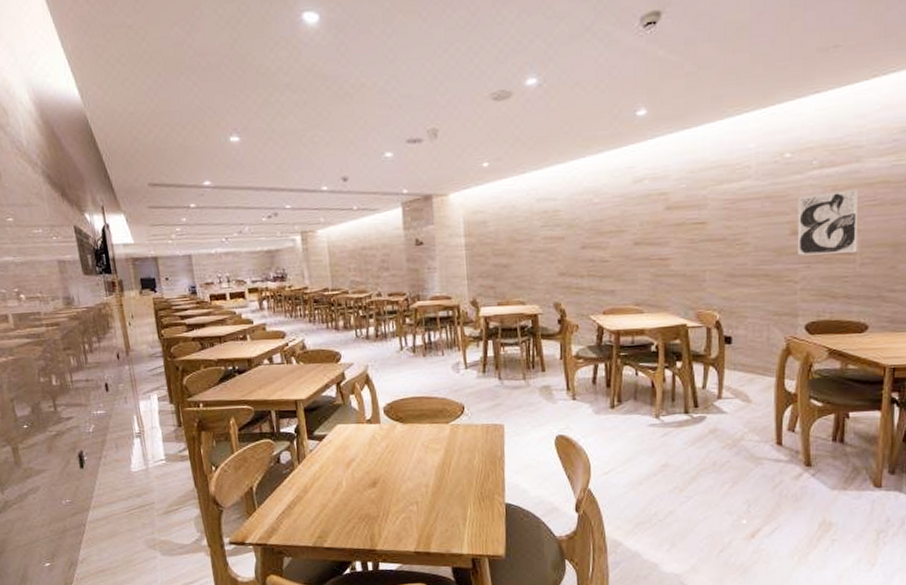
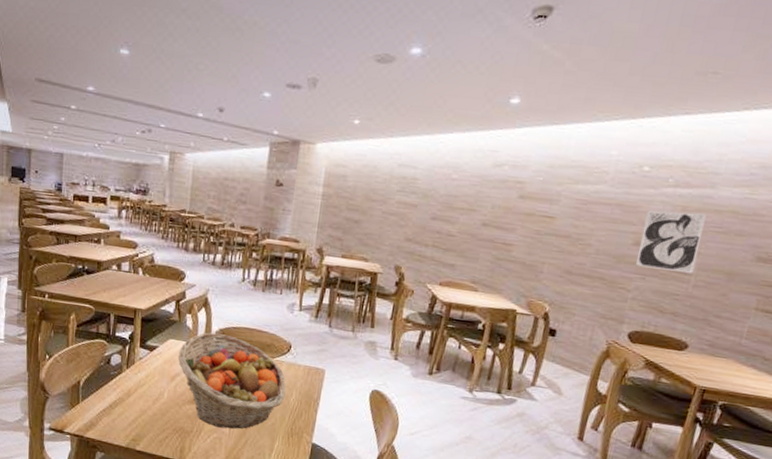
fruit basket: none [349,408,468,507] -> present [177,332,286,429]

